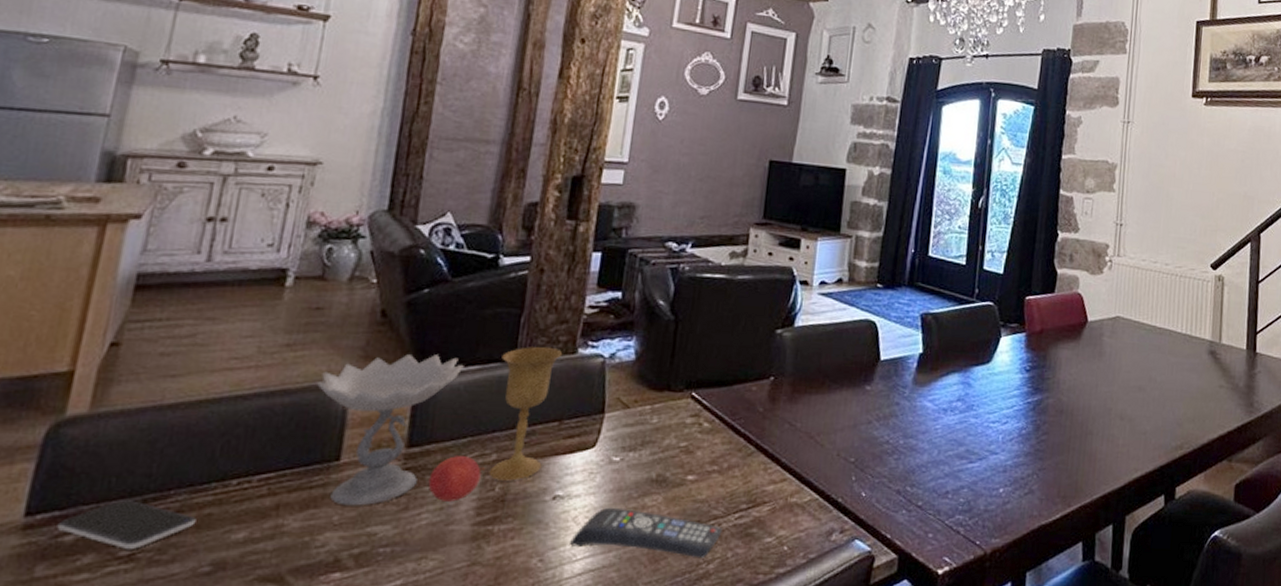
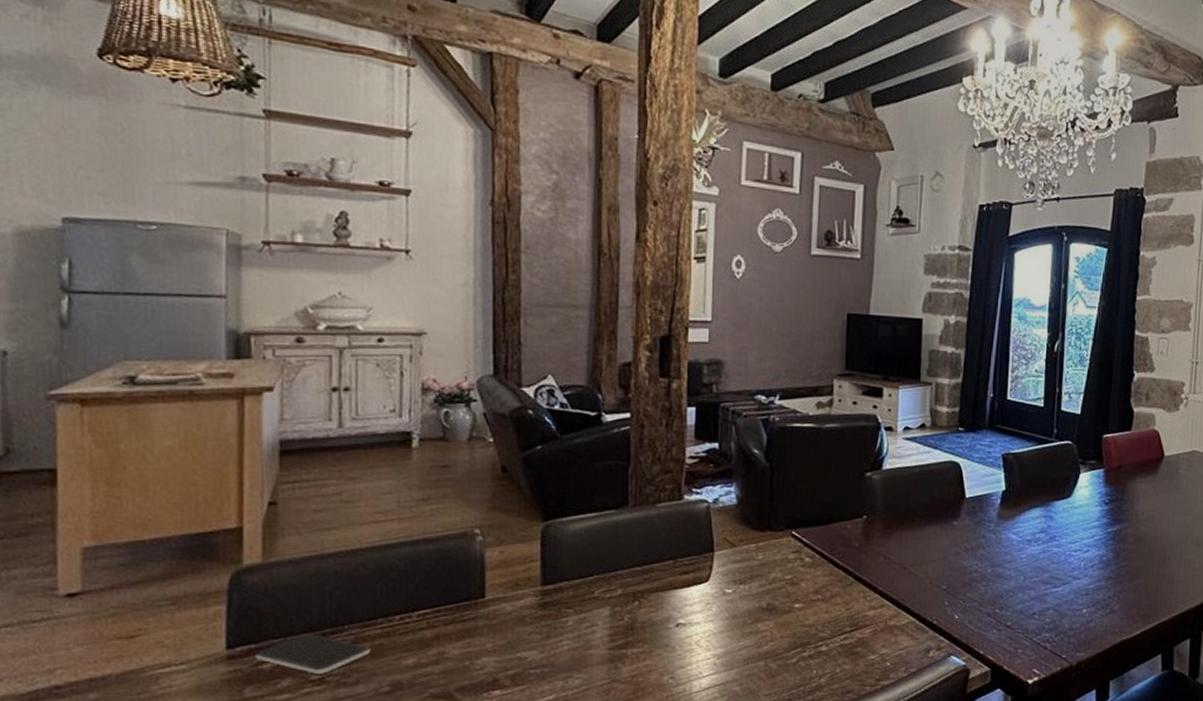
goblet: present [315,346,563,506] -> none [453,494,671,635]
remote control: present [570,507,722,559] -> none [696,632,830,674]

